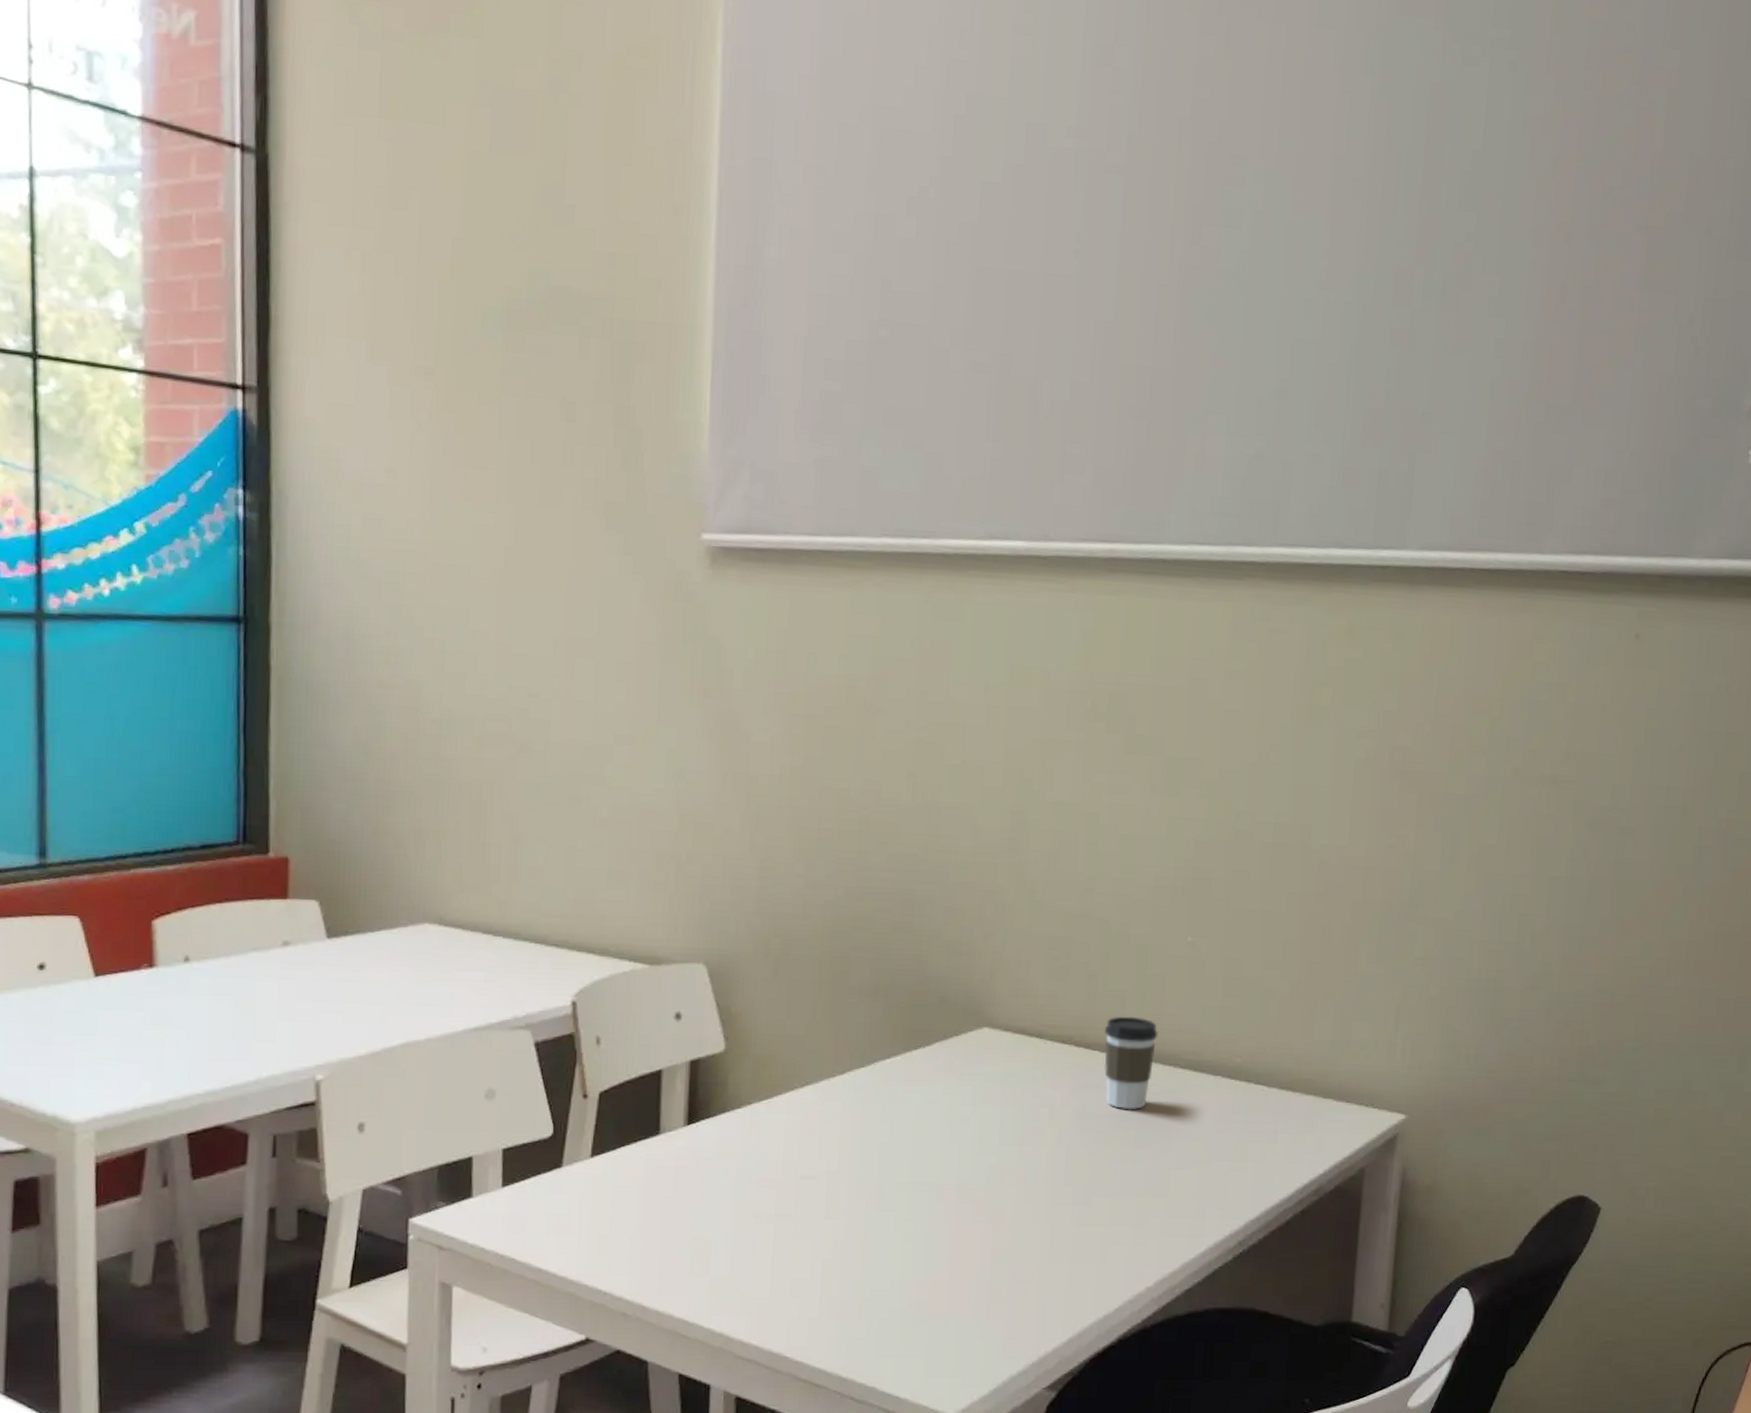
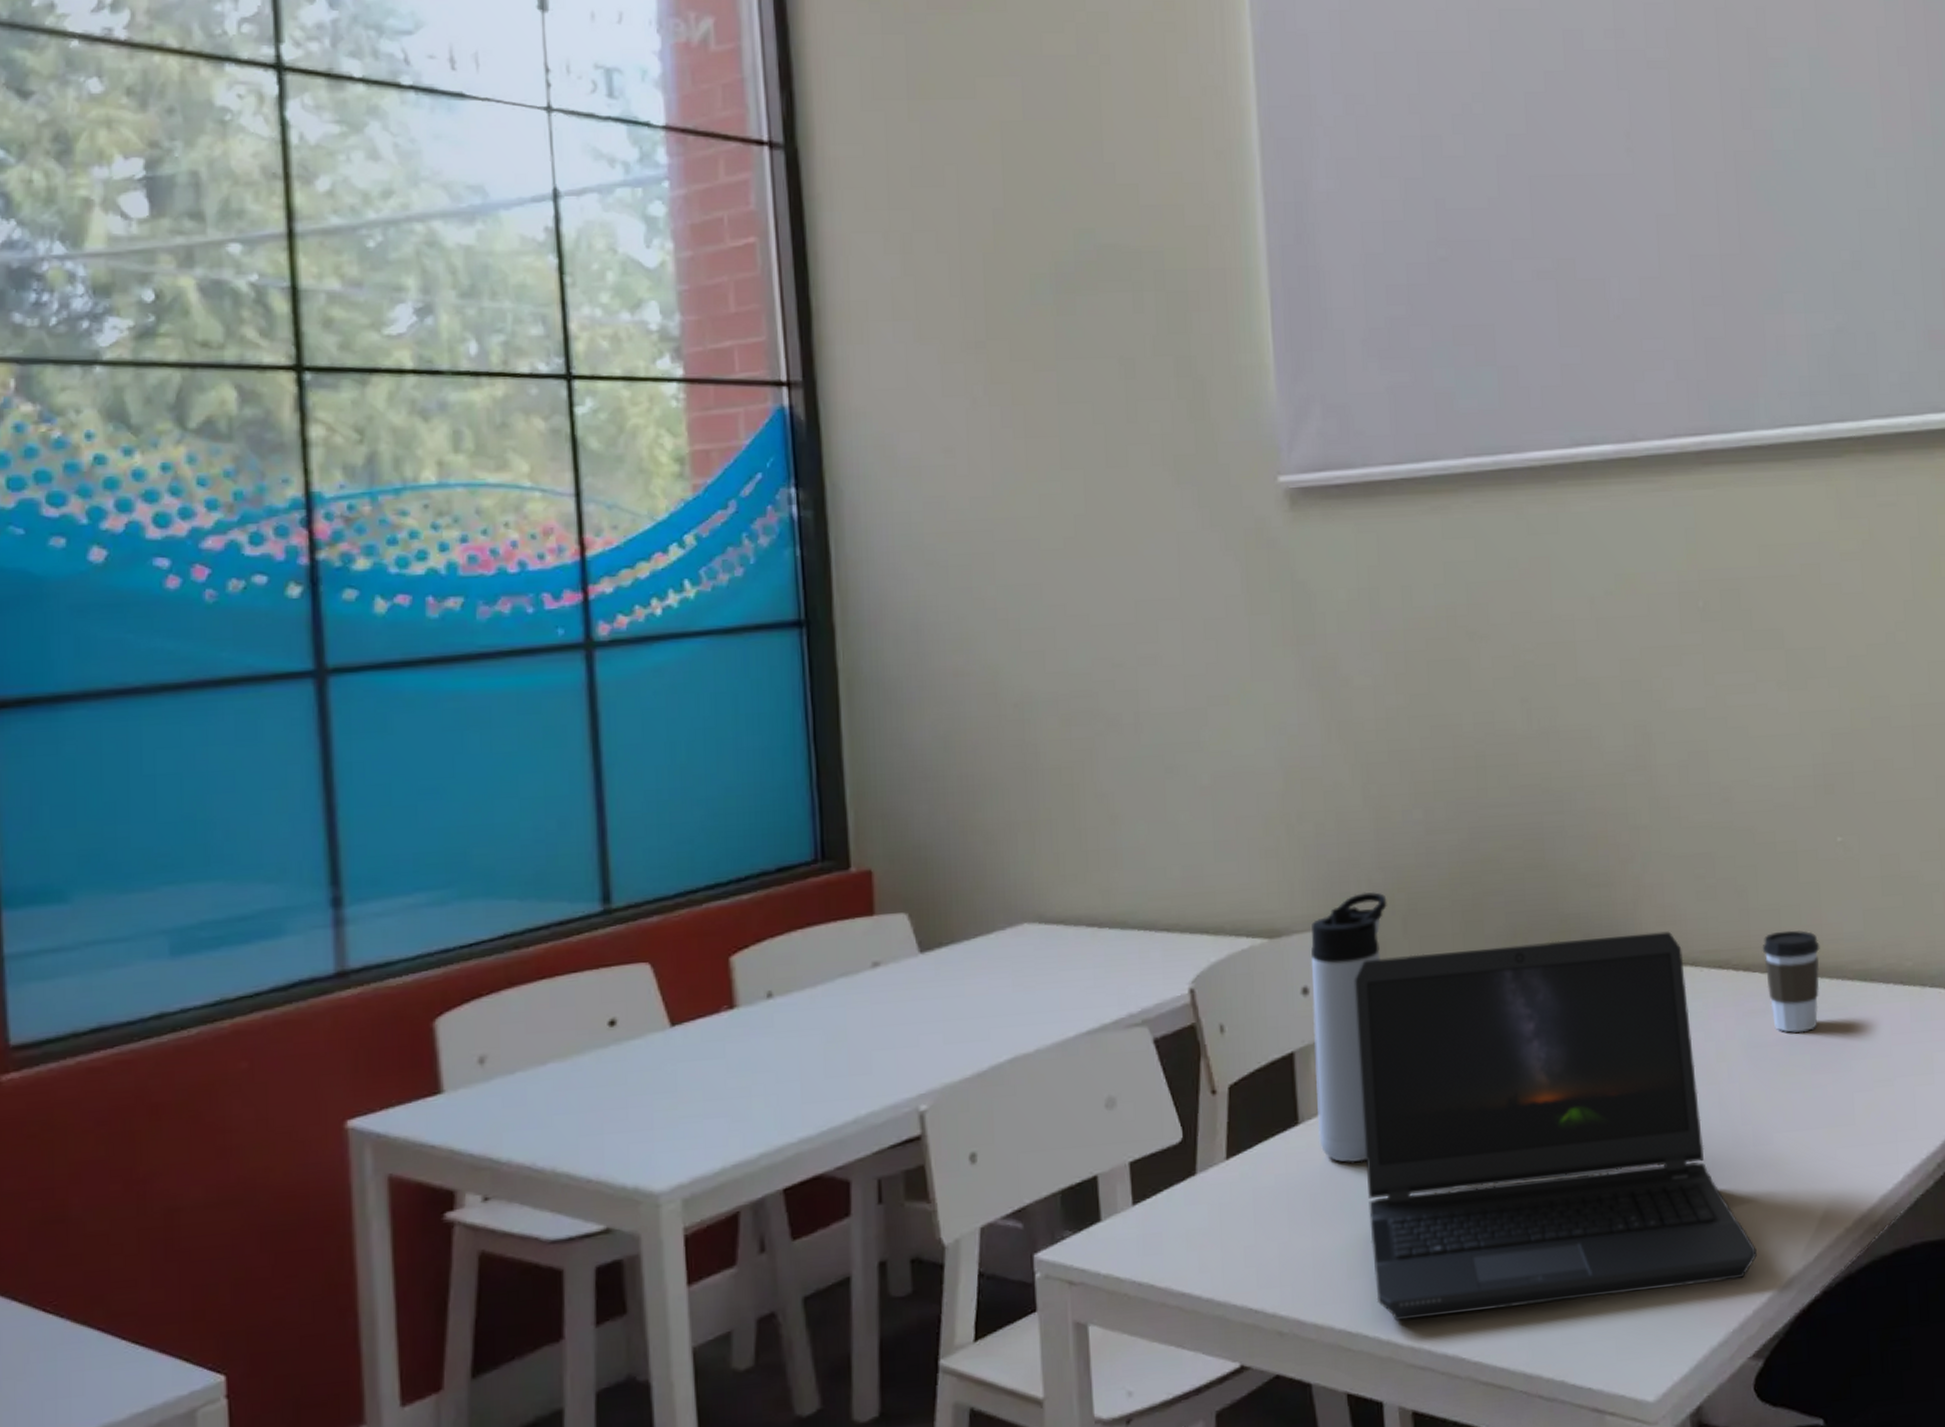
thermos bottle: none [676,933,762,1175] -> present [1311,892,1387,1163]
laptop computer: none [714,995,1063,1320] -> present [1355,931,1757,1322]

